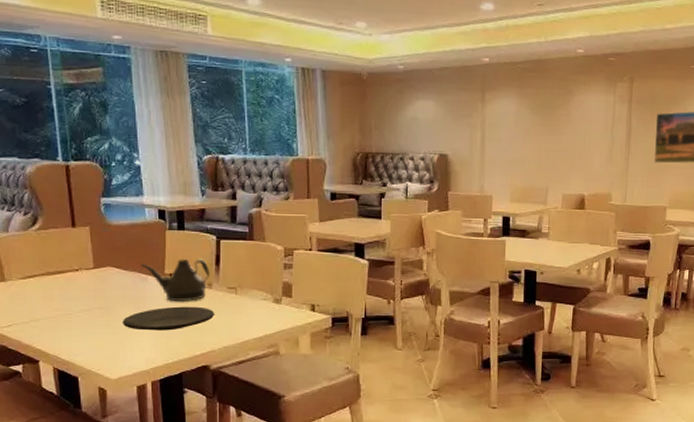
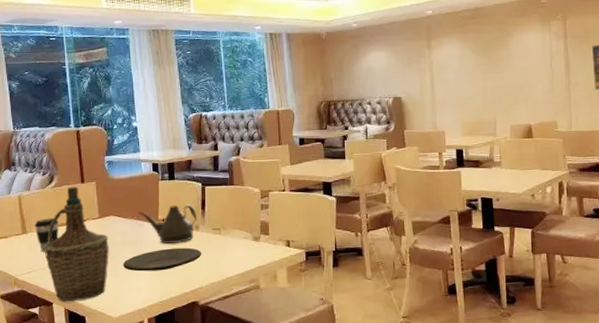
coffee cup: none [15,265,45,304] -> present [34,218,59,252]
bottle: none [27,230,106,360] -> present [44,186,109,302]

